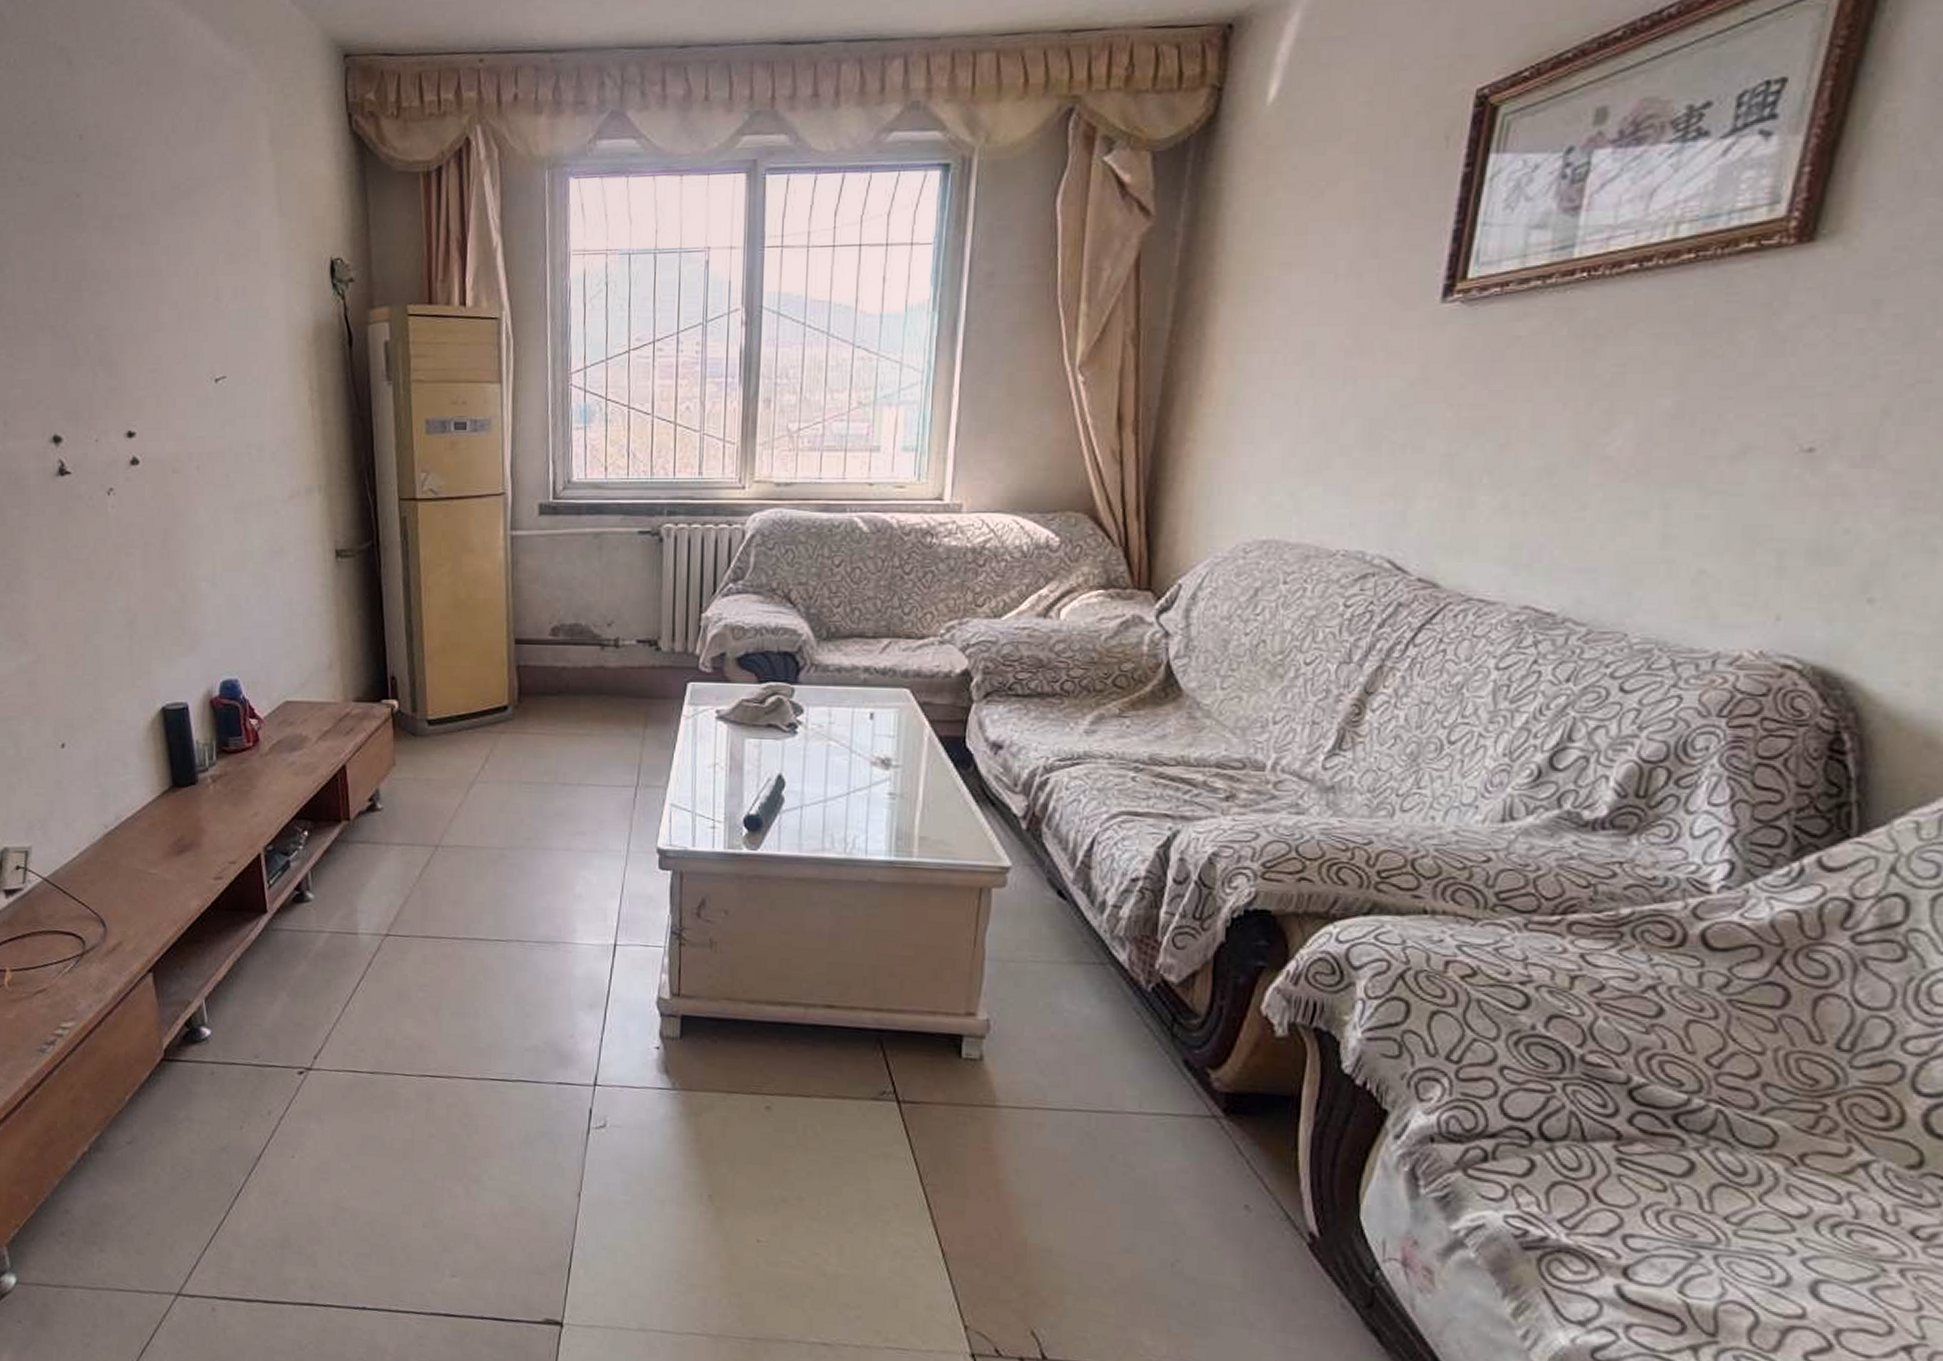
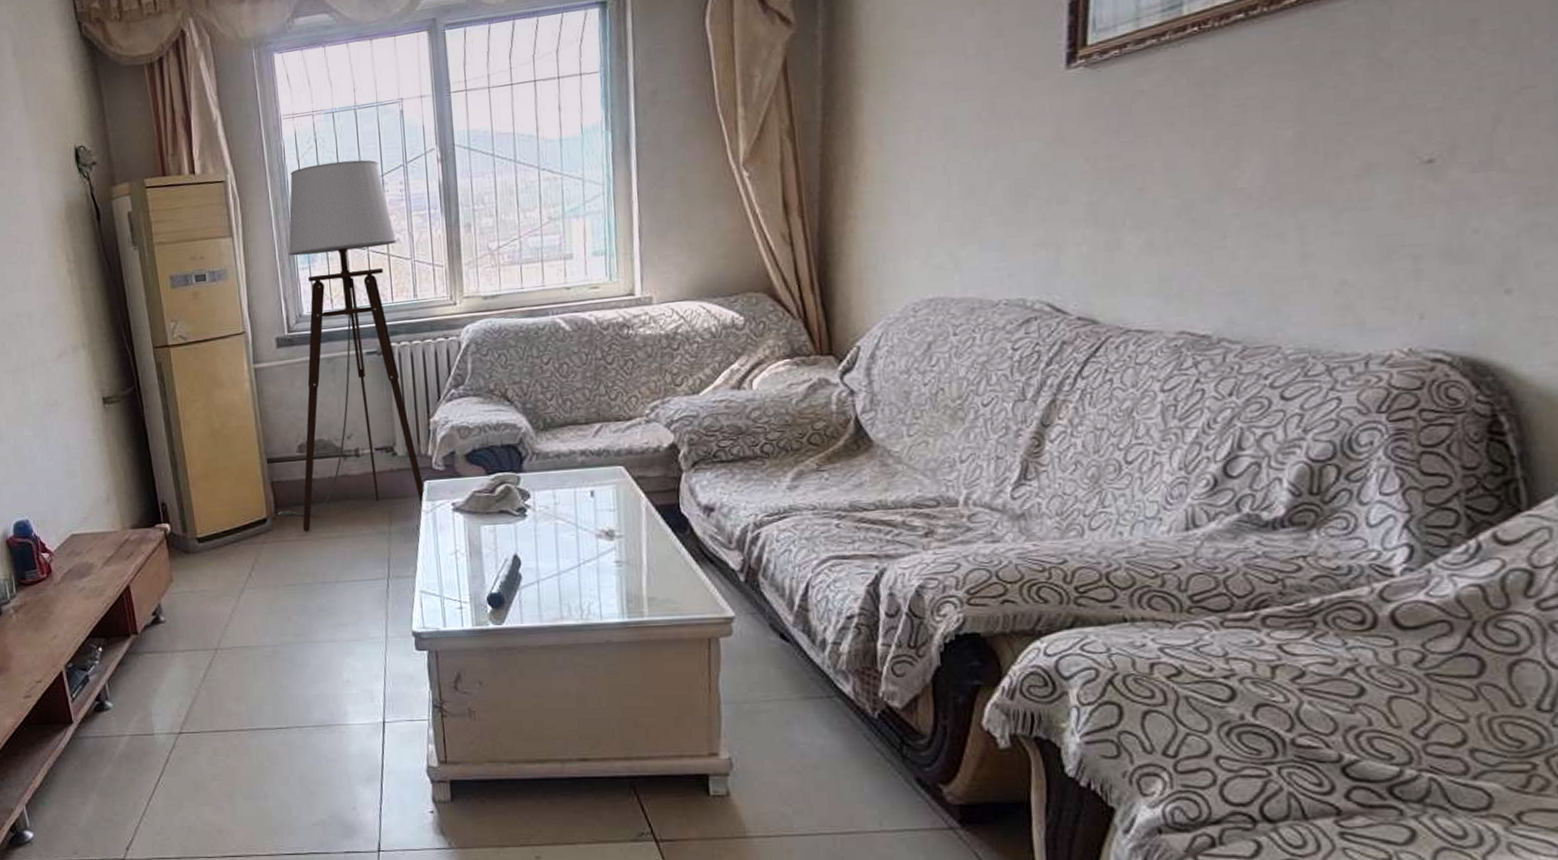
floor lamp: none [521,310,688,725] -> present [278,159,425,532]

